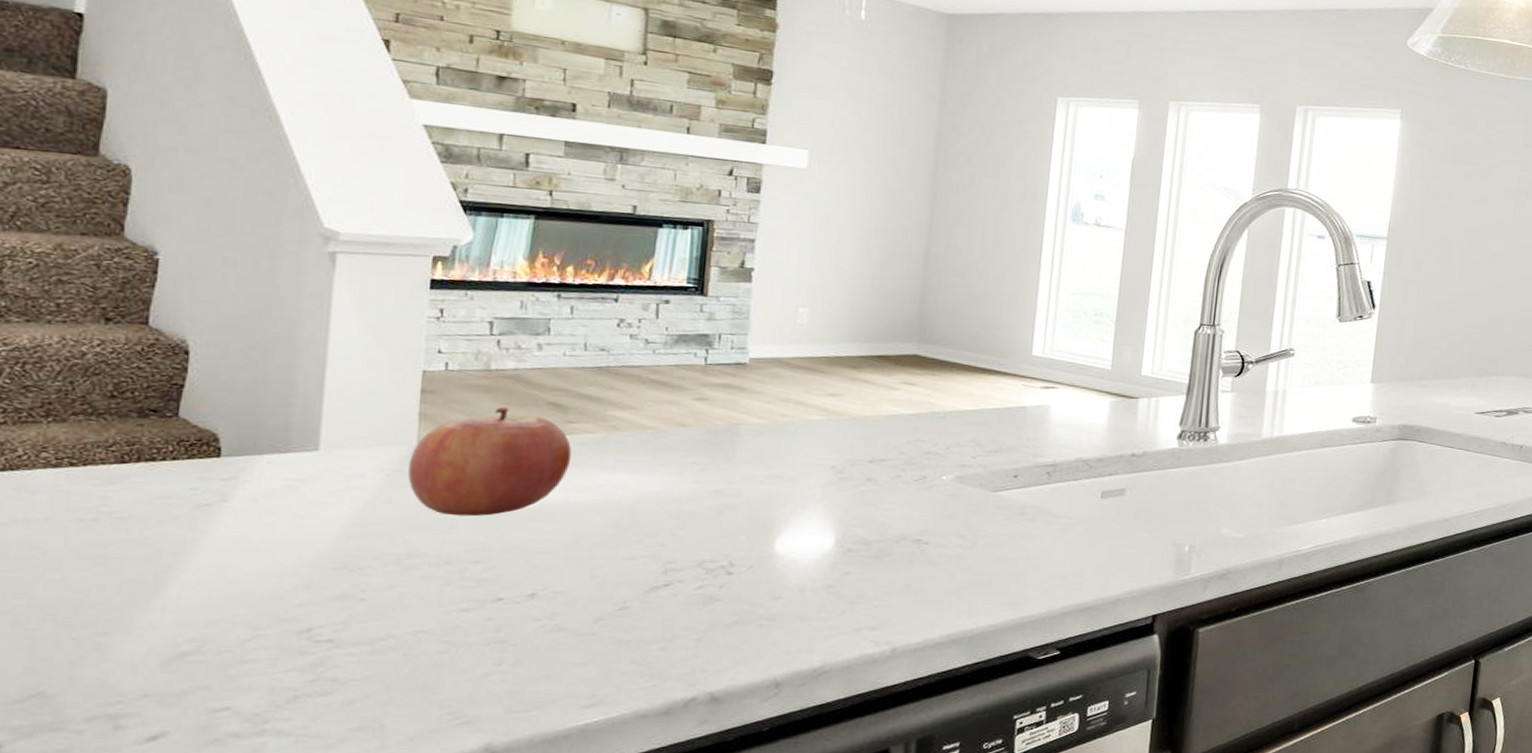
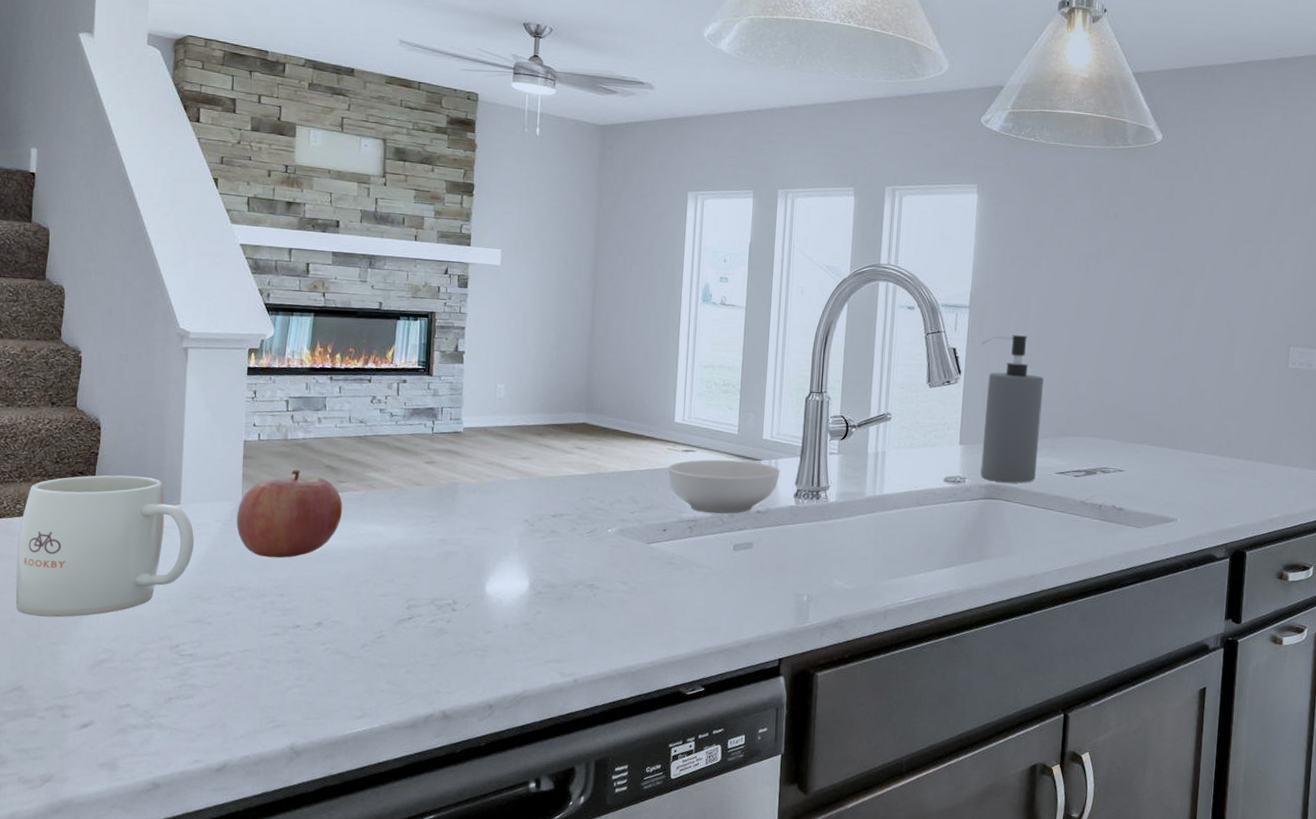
mug: none [36,413,340,600] -> present [15,475,194,618]
bowl: none [1022,397,1162,458] -> present [668,459,781,514]
soap dispenser: none [1393,269,1466,423] -> present [980,335,1044,483]

